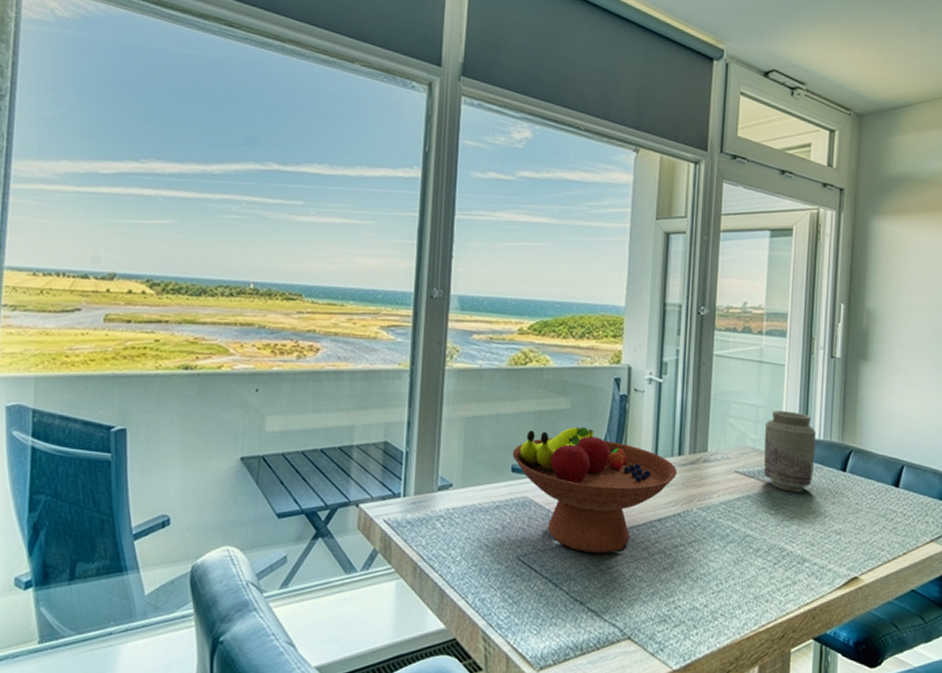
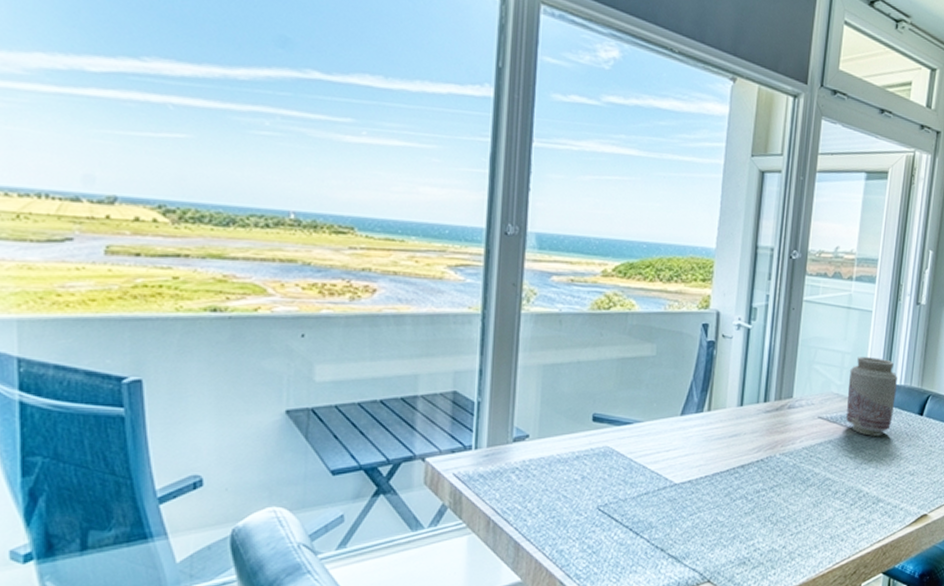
fruit bowl: present [512,426,677,554] -> none [593,374,762,501]

